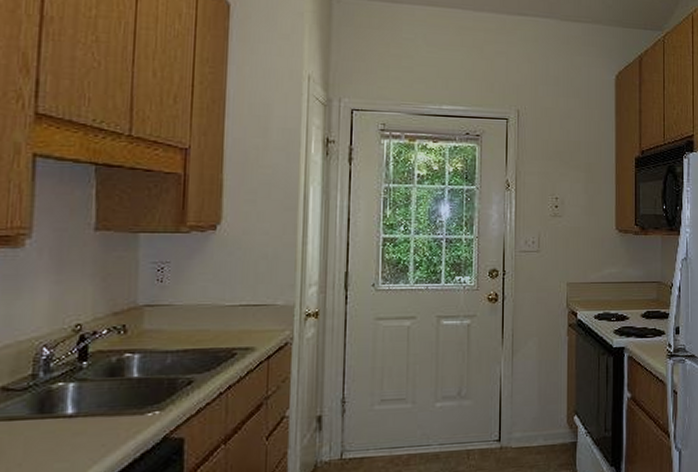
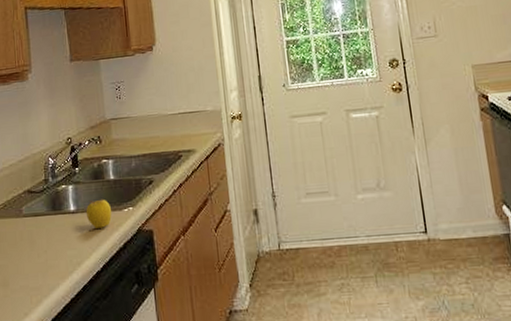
apple: none [90,400,130,436] -> present [85,199,112,229]

